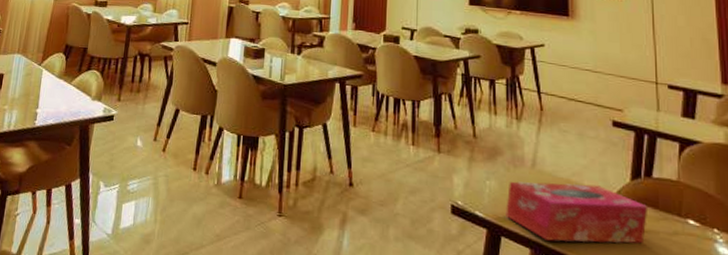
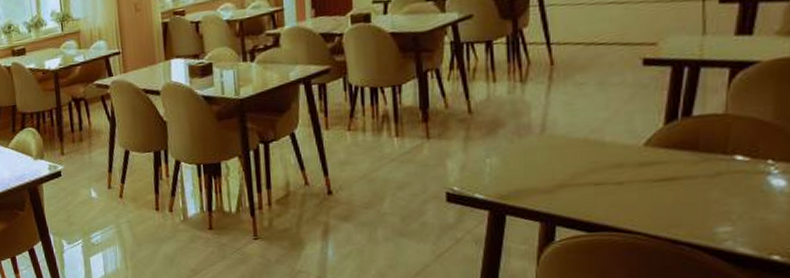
tissue box: present [506,181,649,244] -> none [510,138,686,210]

